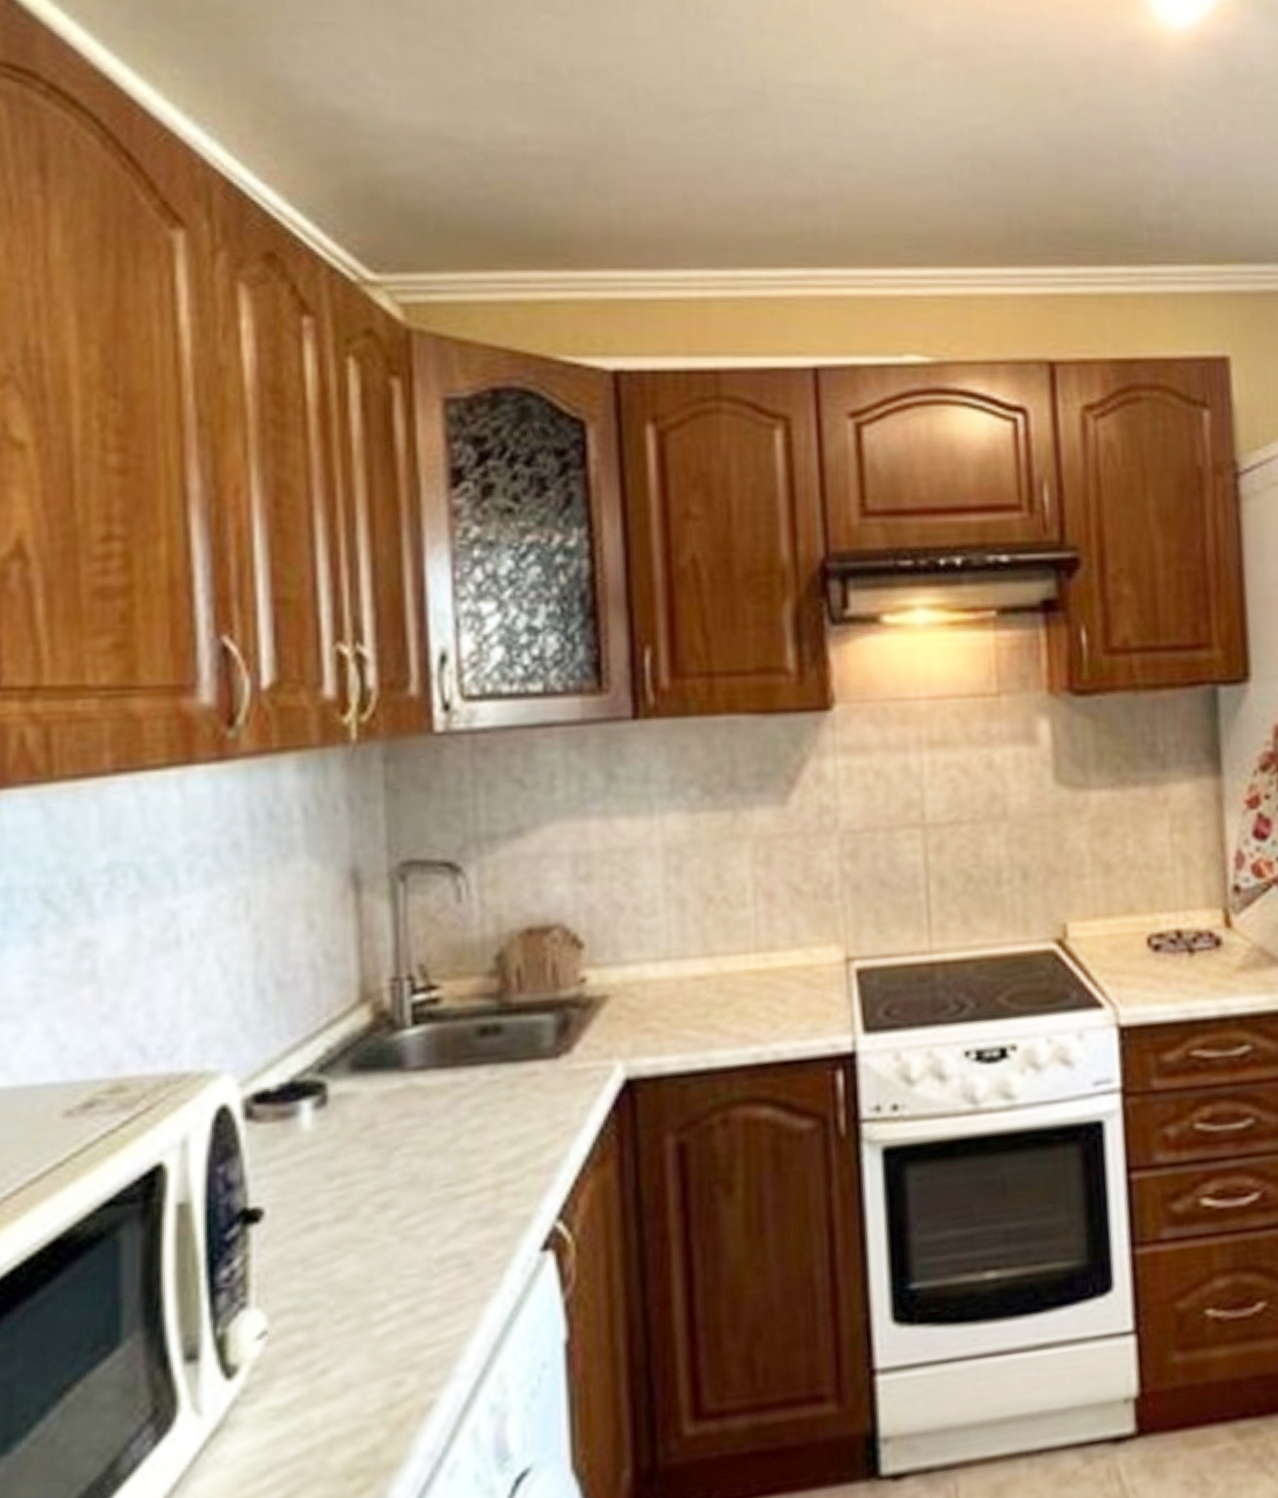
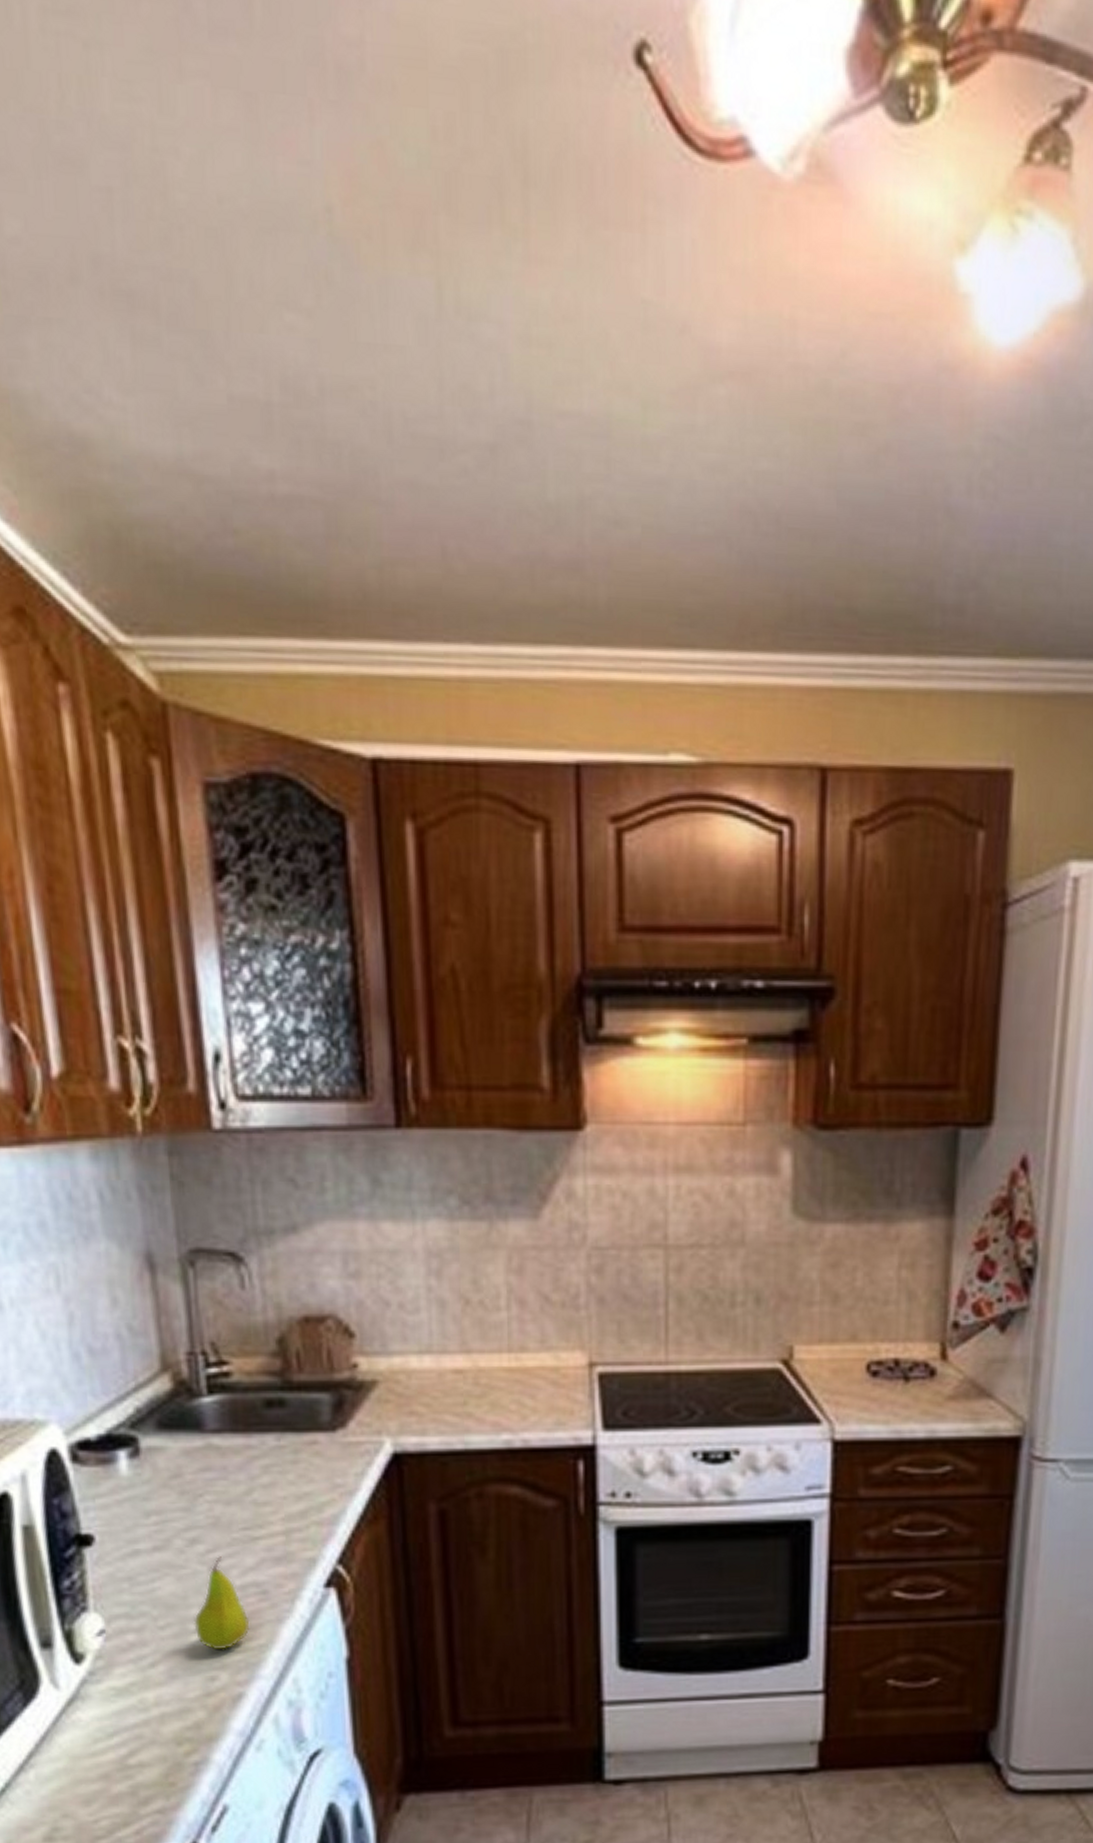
fruit: none [379,1222,448,1346] -> present [193,1556,250,1650]

